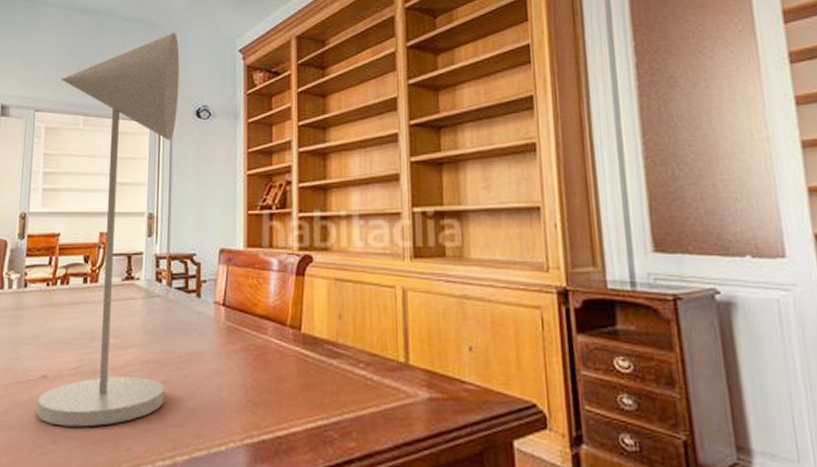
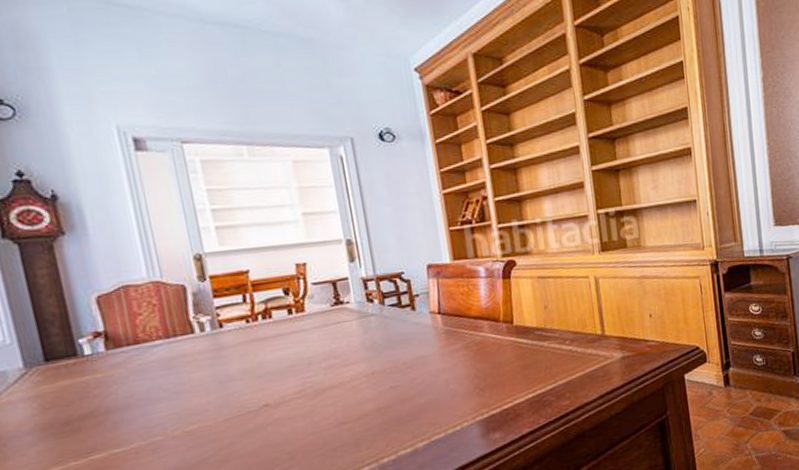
desk lamp: present [36,32,180,427] -> none [206,50,397,445]

